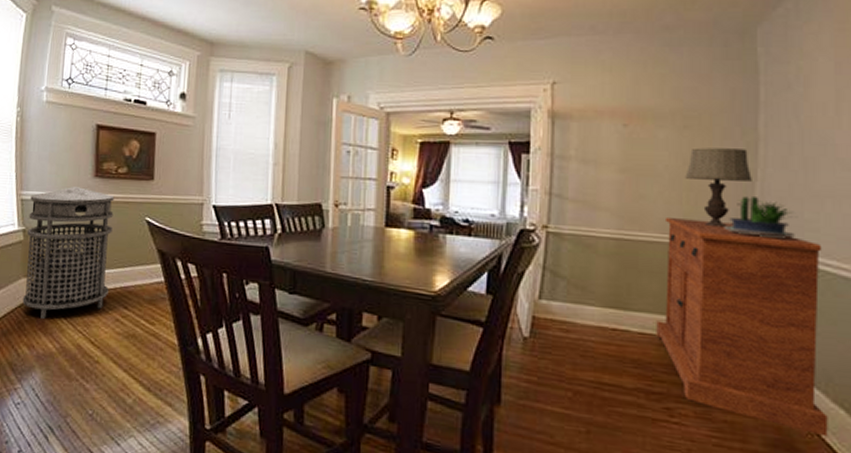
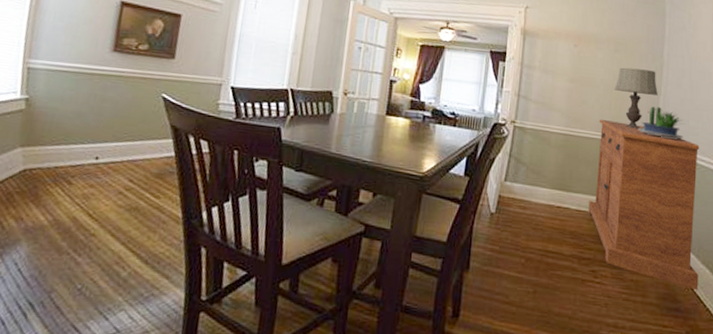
trash can: present [22,185,115,319] -> none [15,58,132,190]

